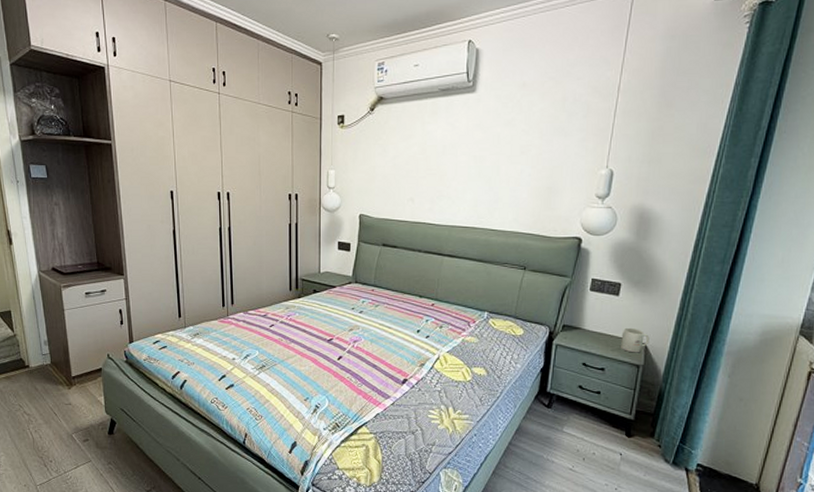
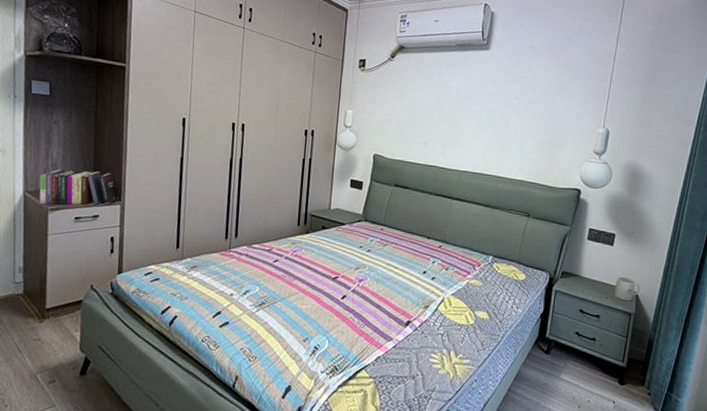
books: none [49,248,122,283] -> present [39,168,119,206]

